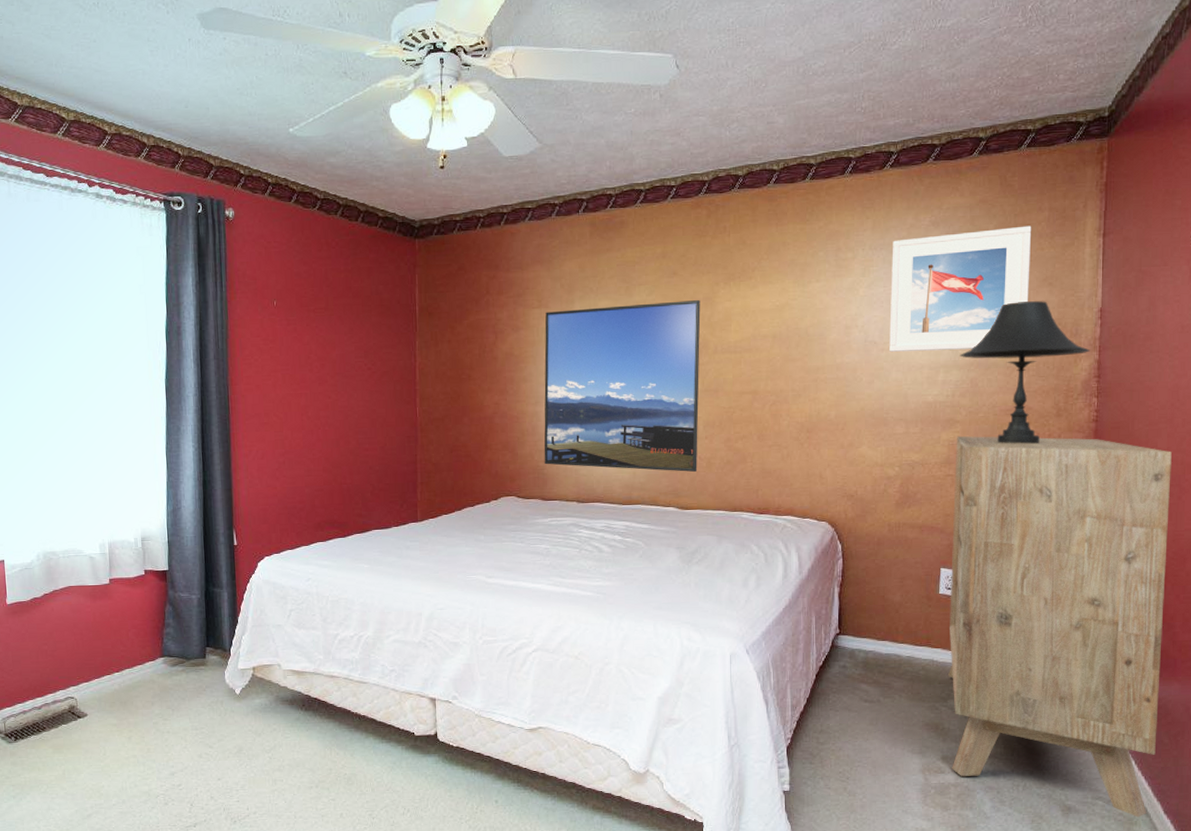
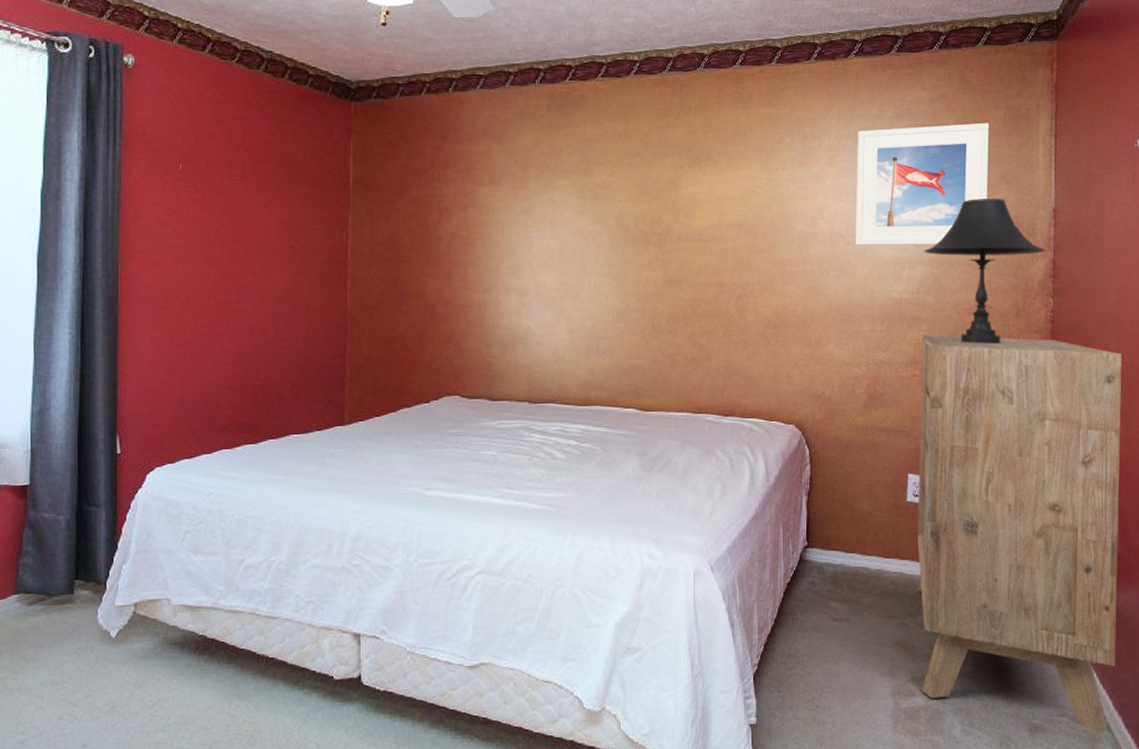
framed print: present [544,300,701,473] -> none [492,184,664,371]

